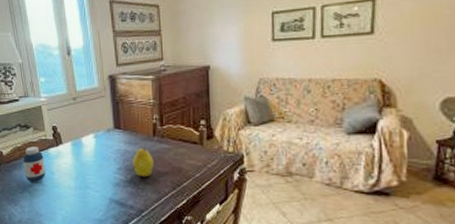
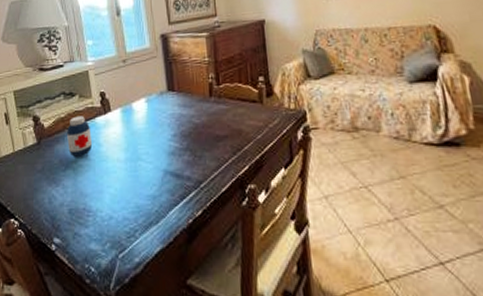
fruit: present [133,147,154,177] -> none [188,109,212,143]

